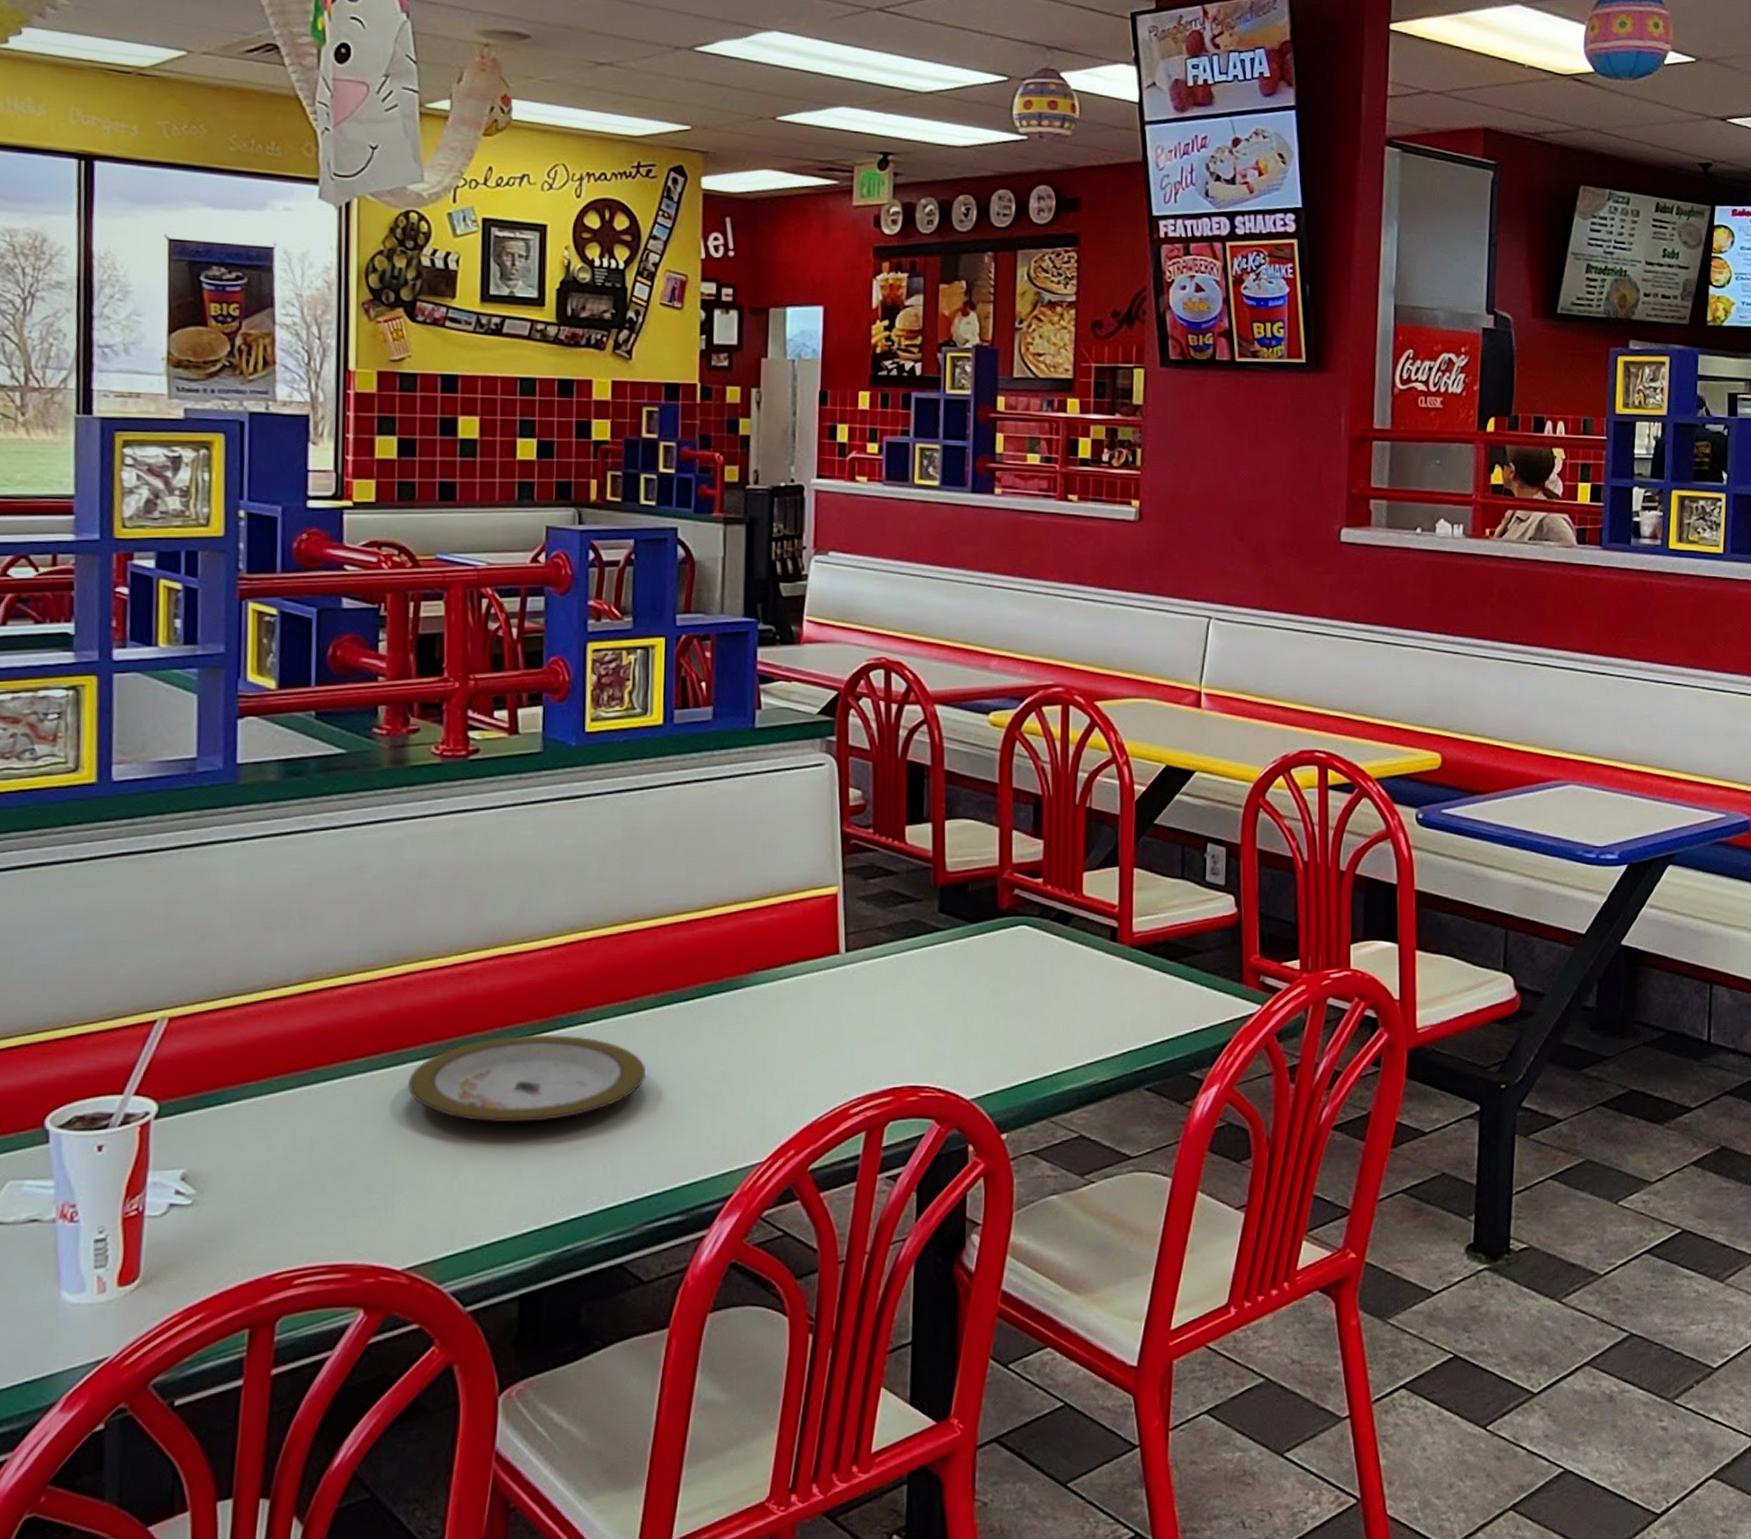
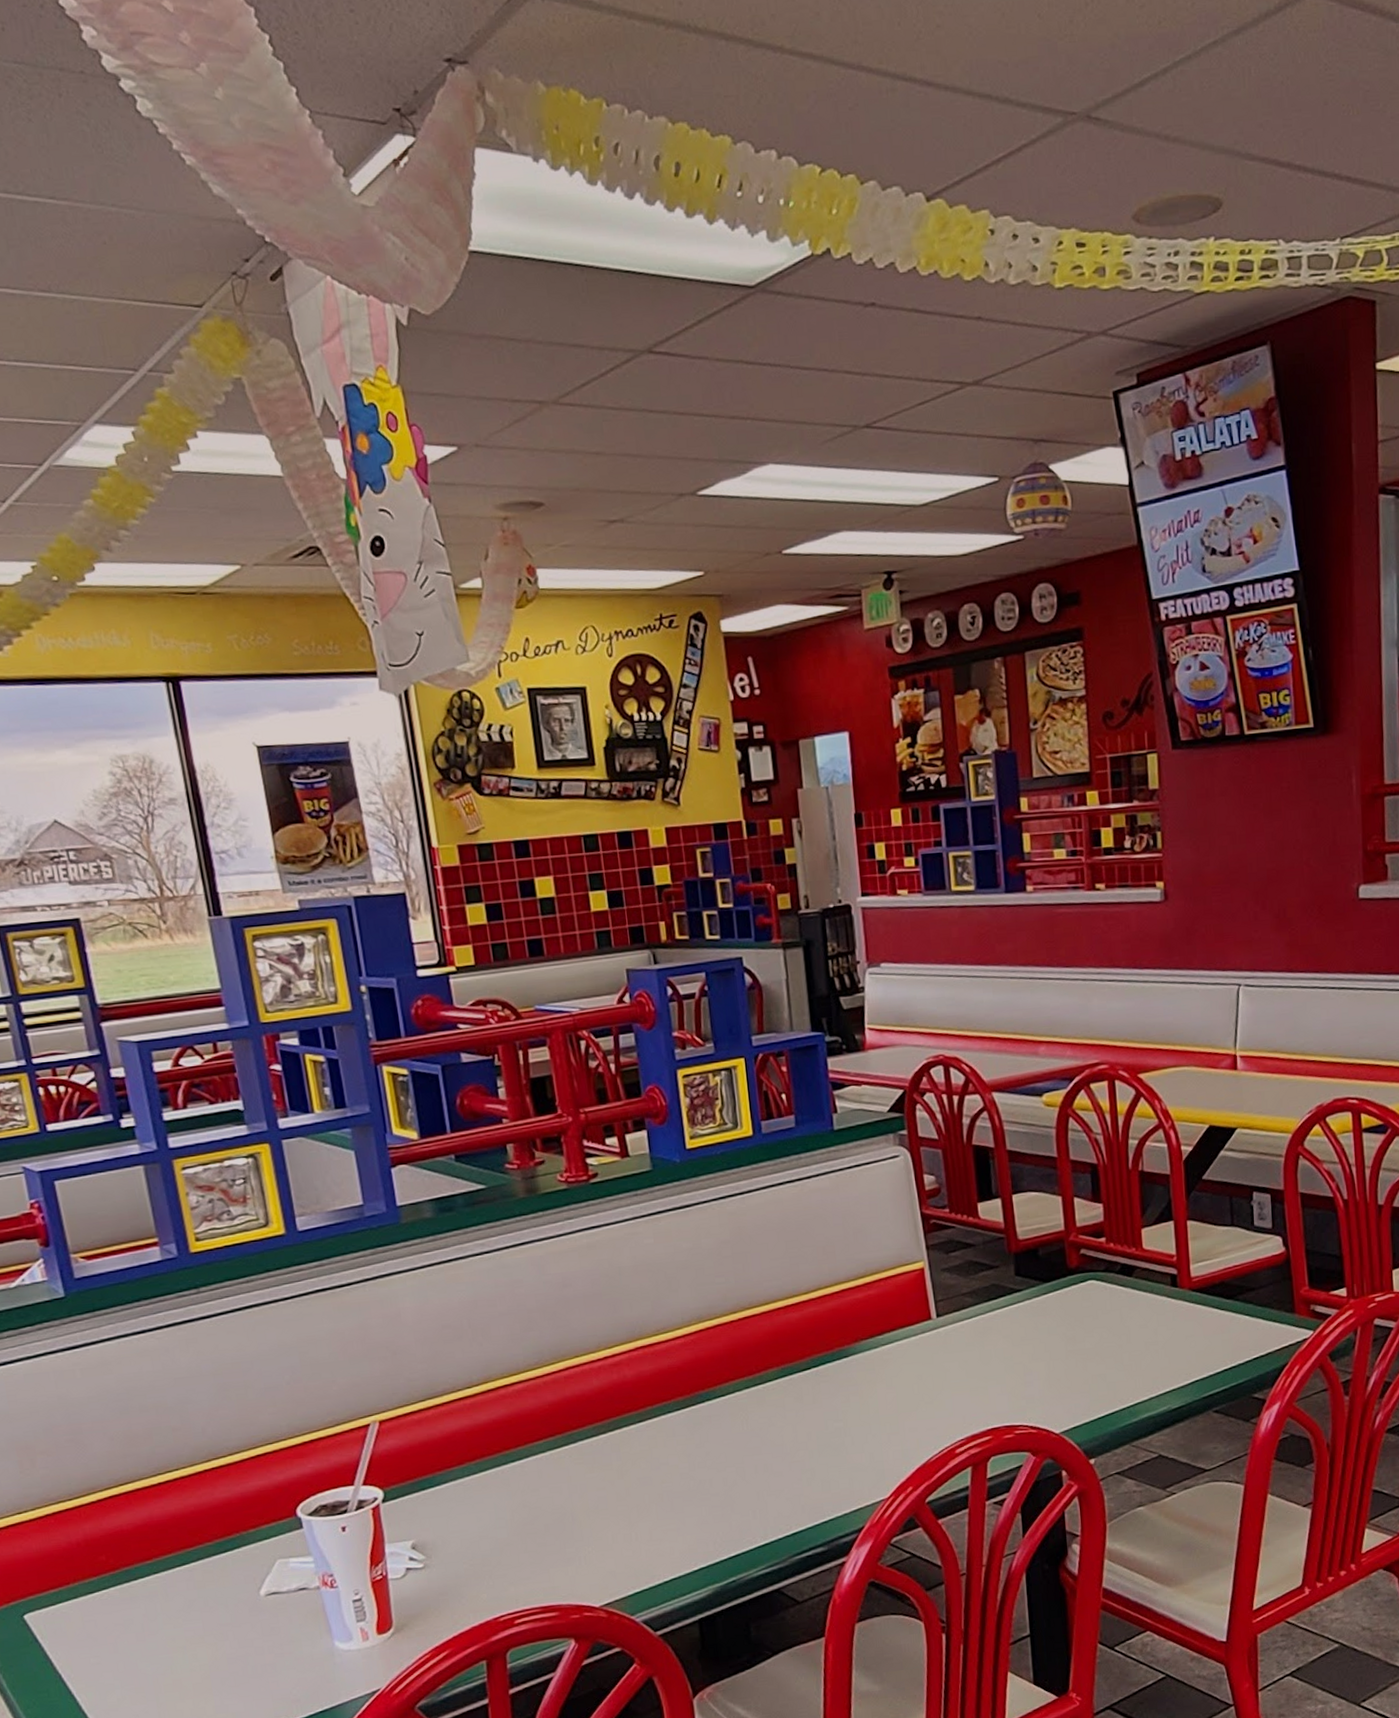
plate: present [407,1034,646,1123] -> none [581,1407,779,1485]

